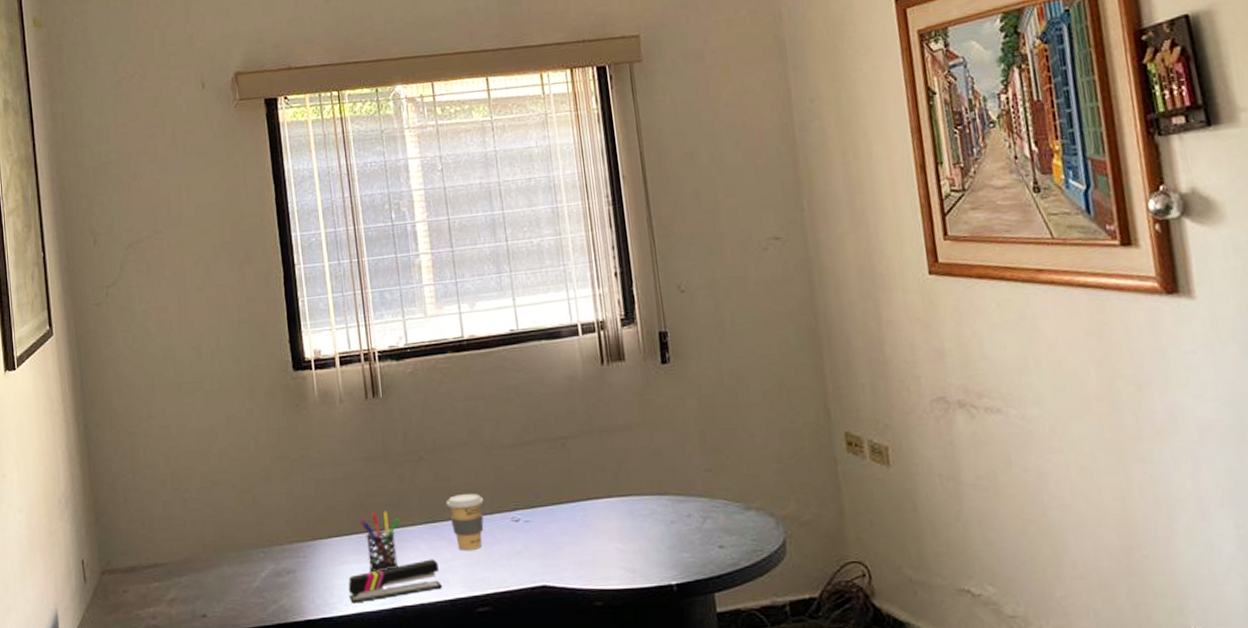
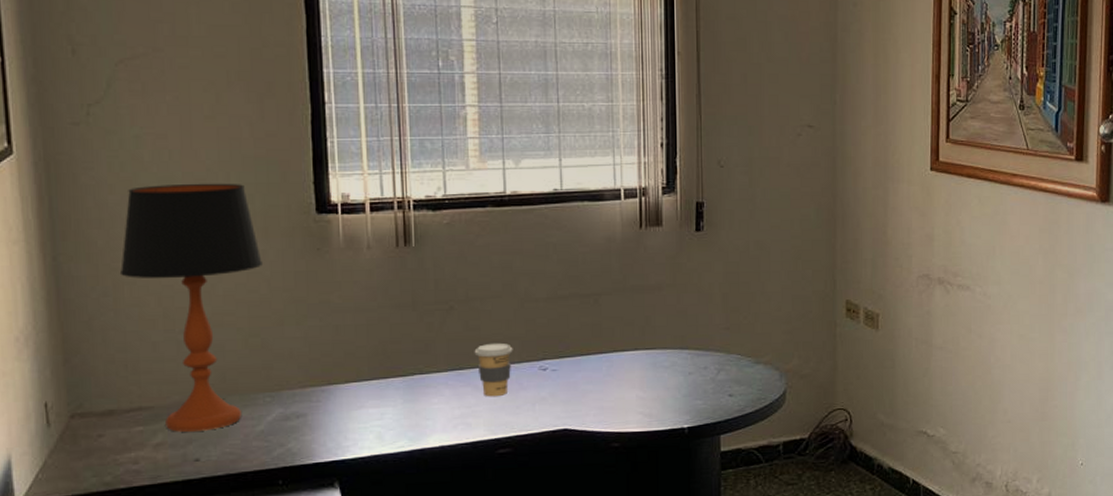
table lamp: none [135,347,250,588] -> present [119,183,262,432]
stapler: present [348,559,442,604] -> none [364,404,464,447]
pen holder: present [359,511,400,572] -> none [381,357,425,416]

